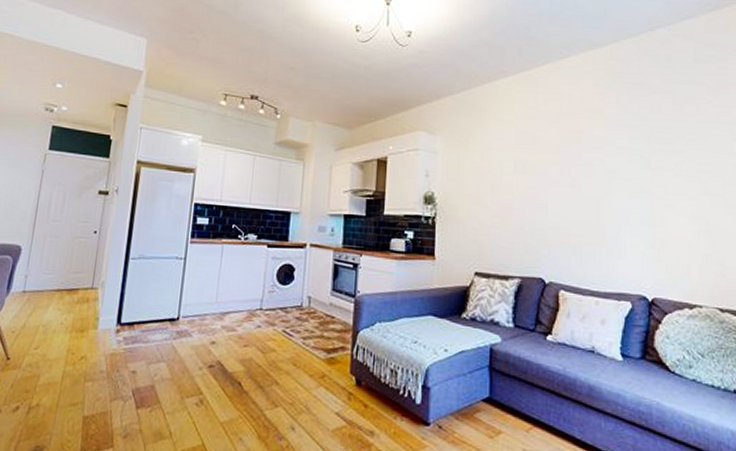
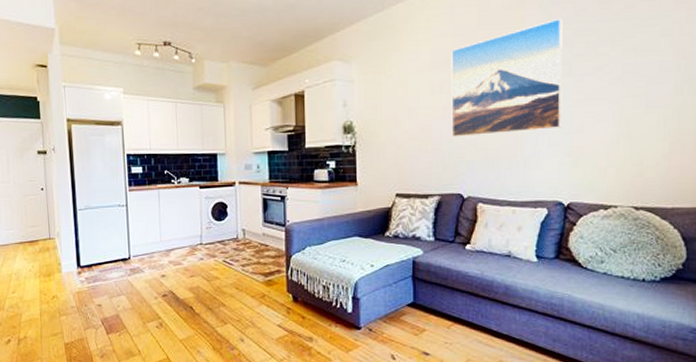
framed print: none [533,113,644,220] -> present [451,17,563,137]

